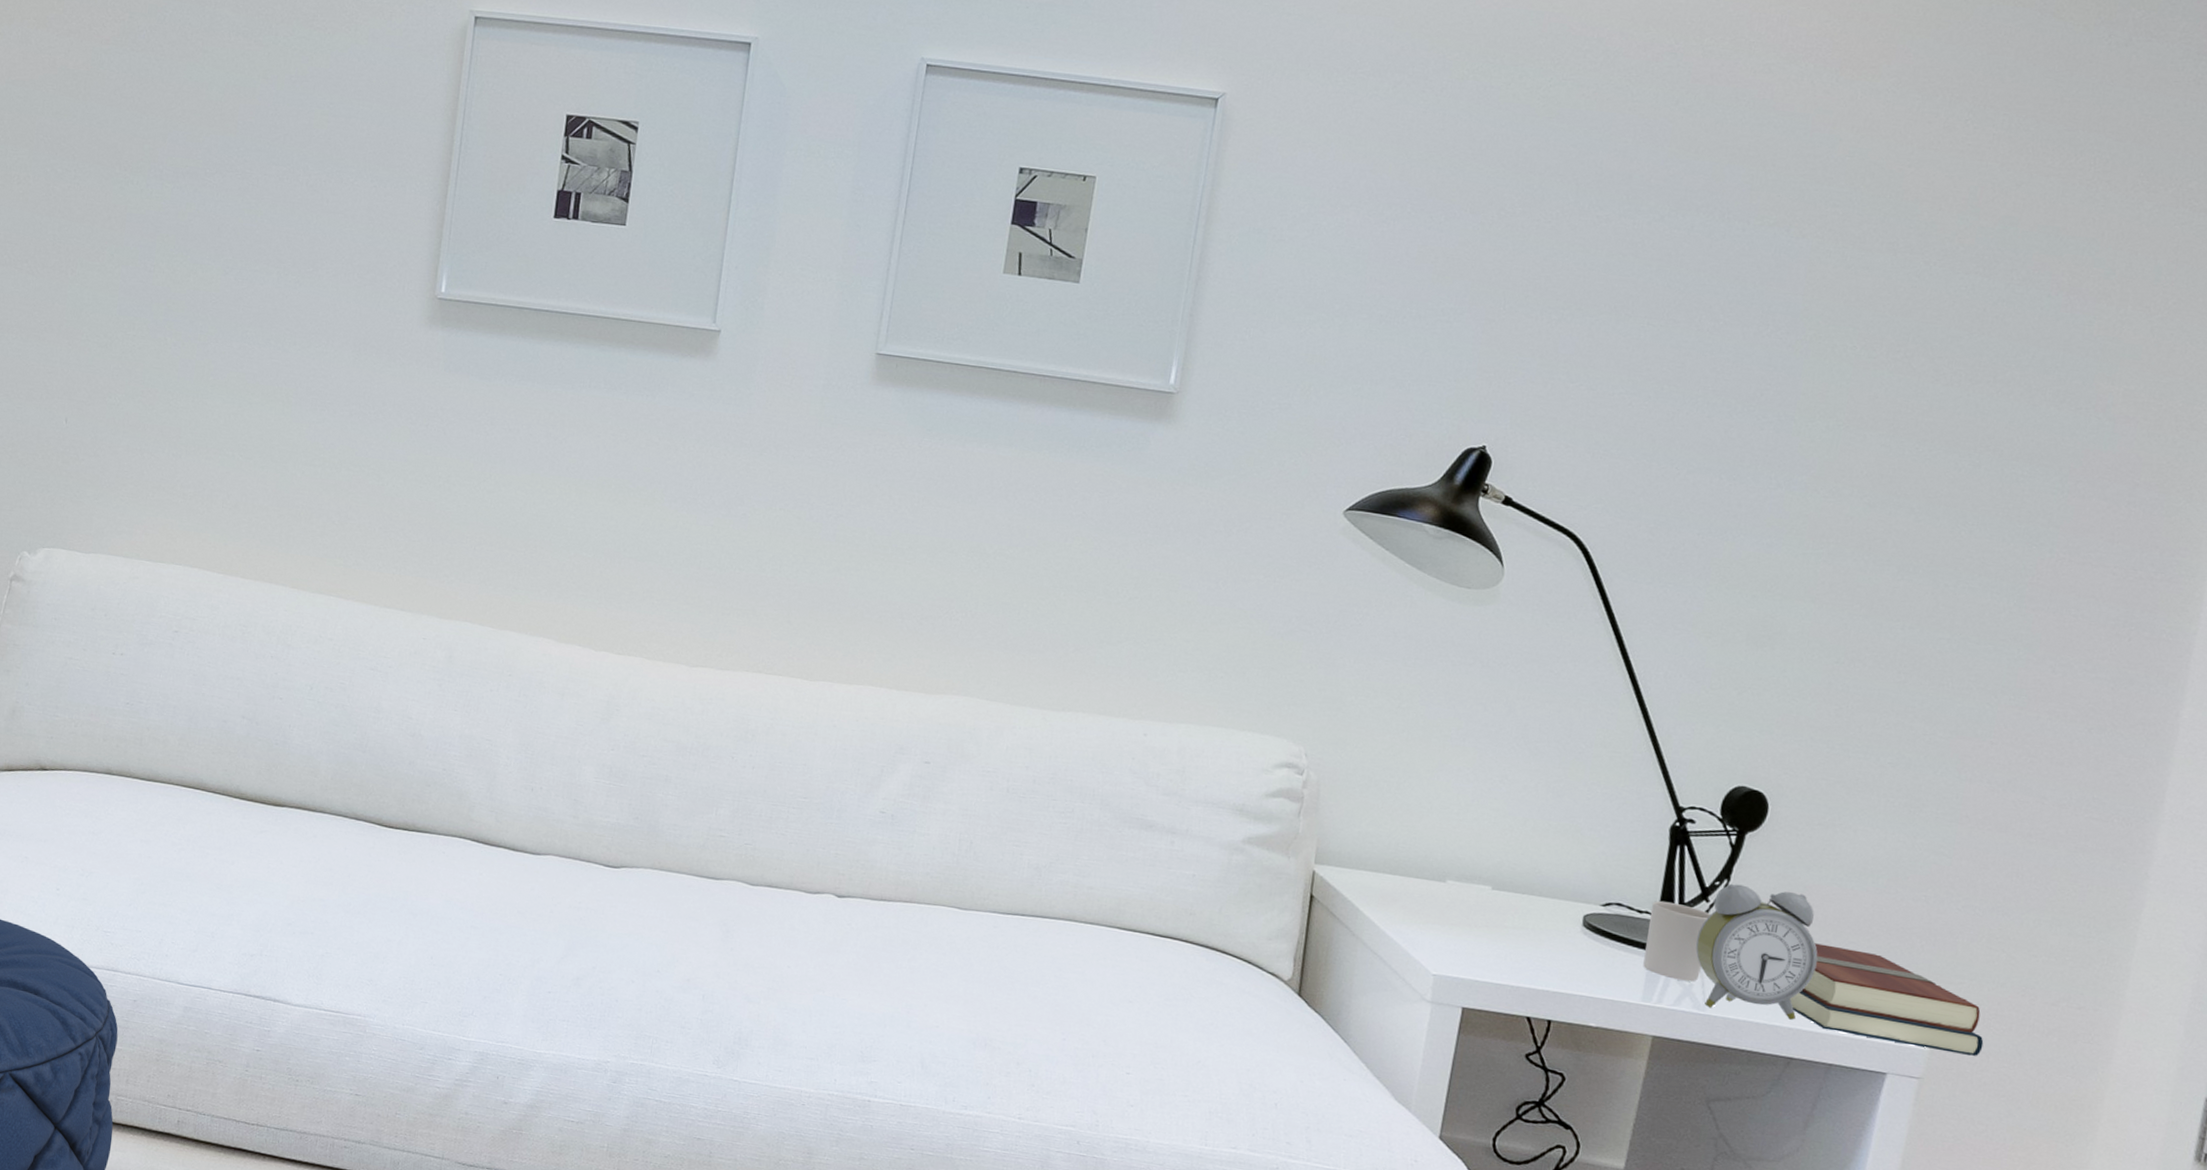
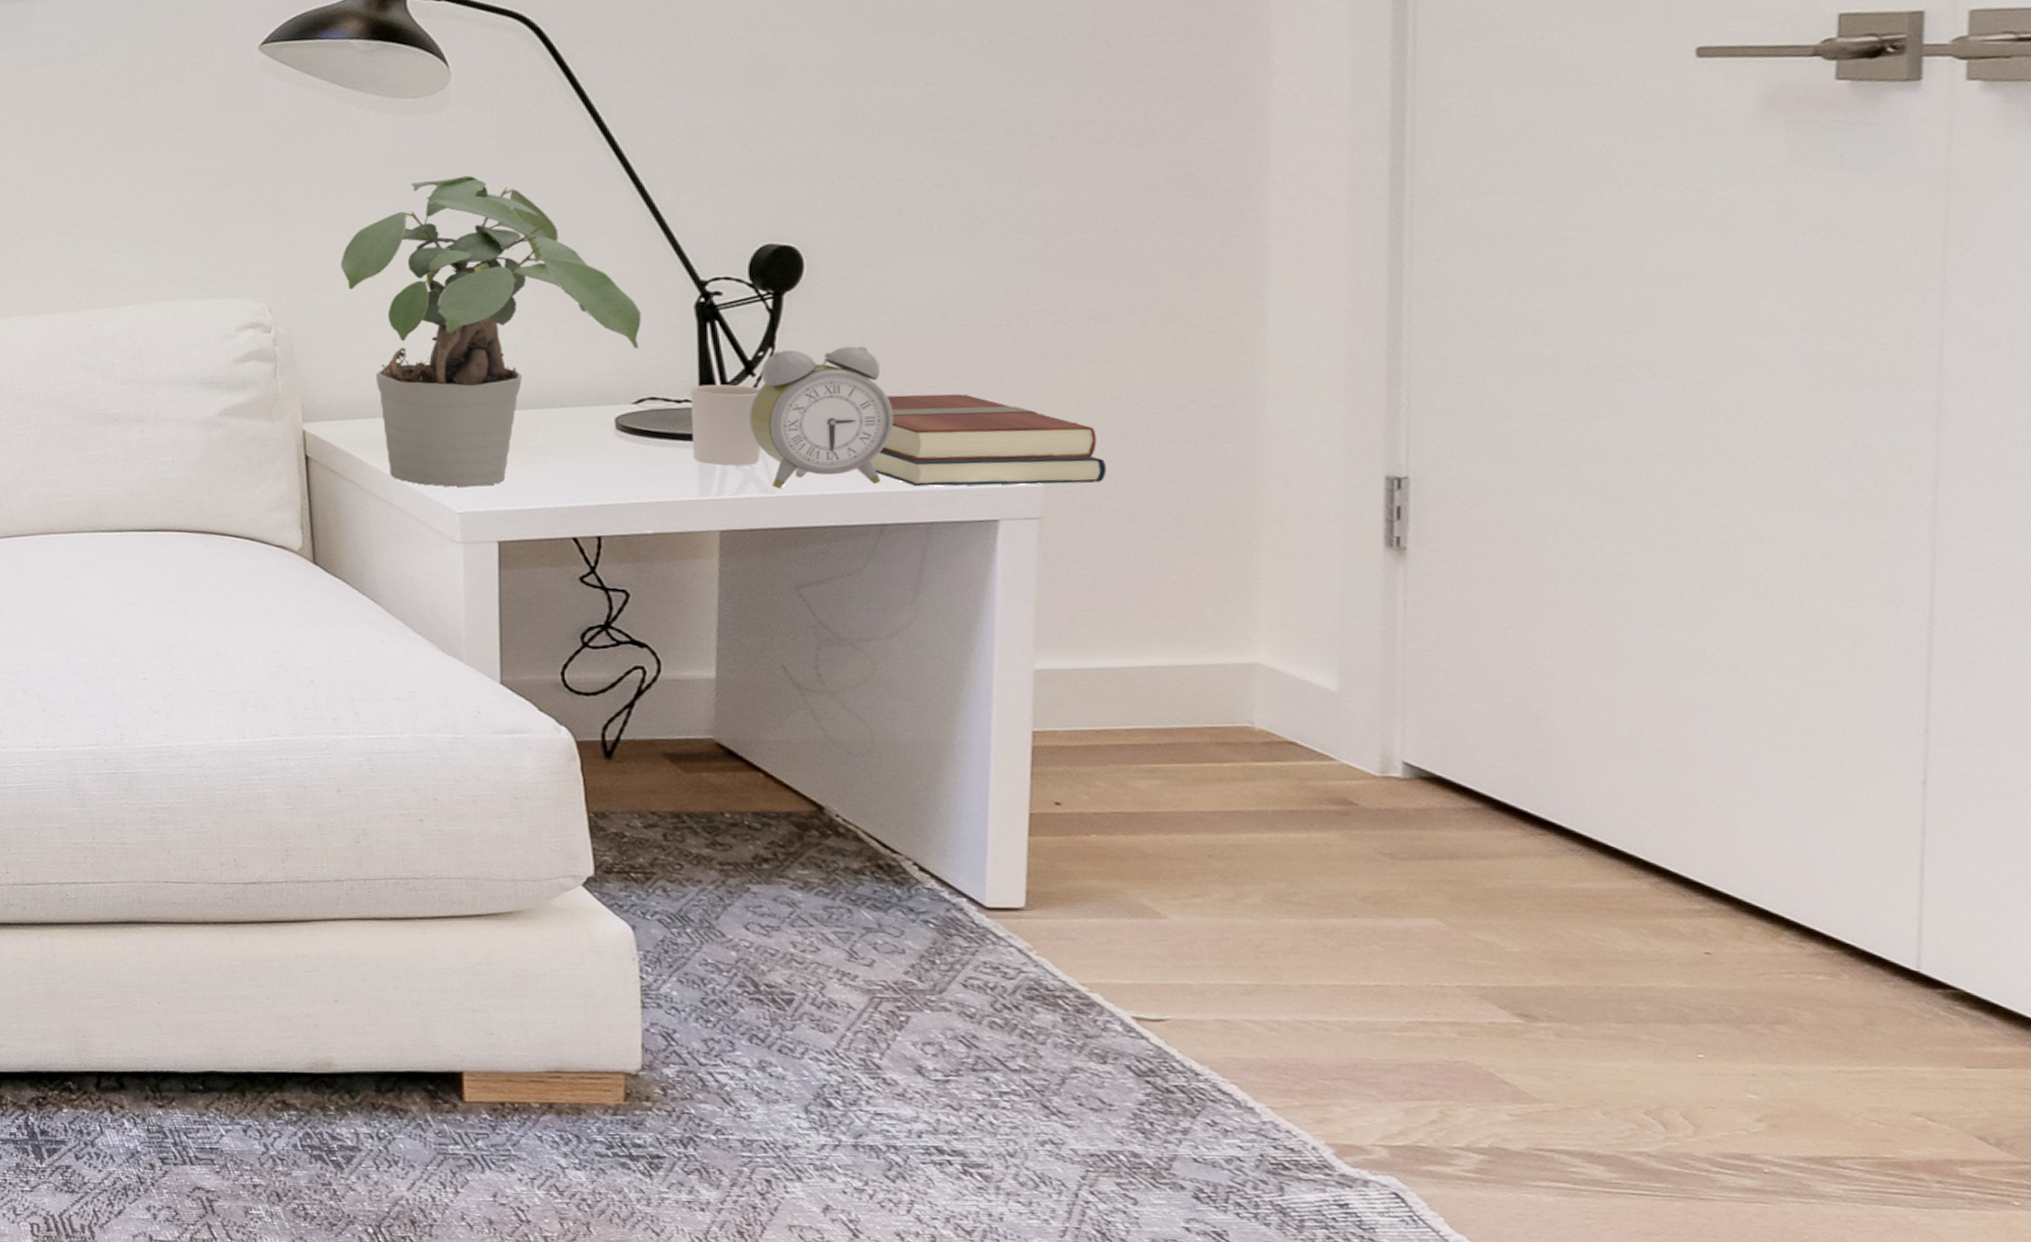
potted plant: none [1375,665,1625,955] -> present [340,175,642,487]

